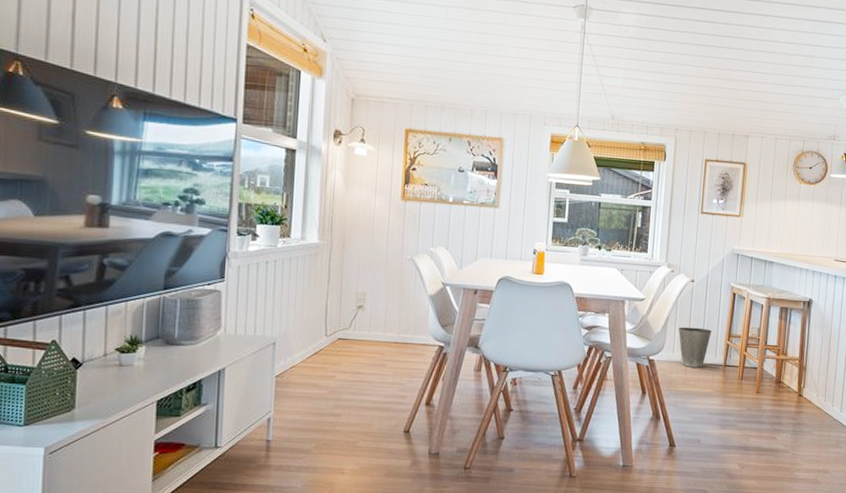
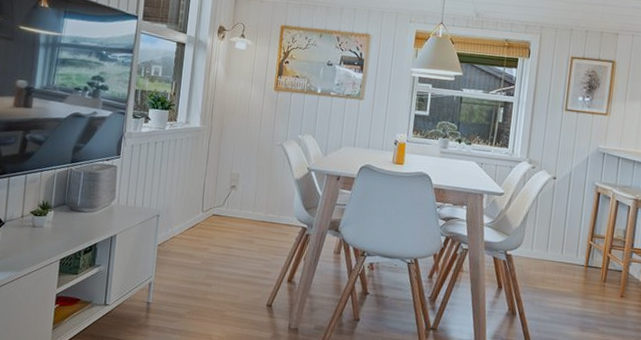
waste basket: present [678,327,712,368] -> none [538,223,573,266]

